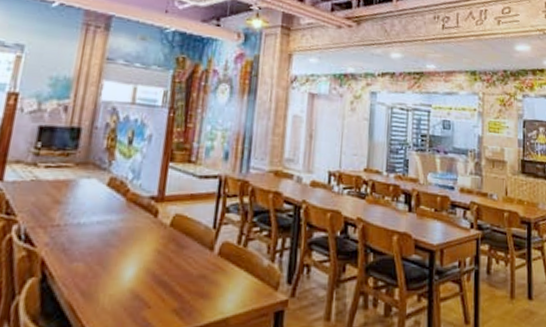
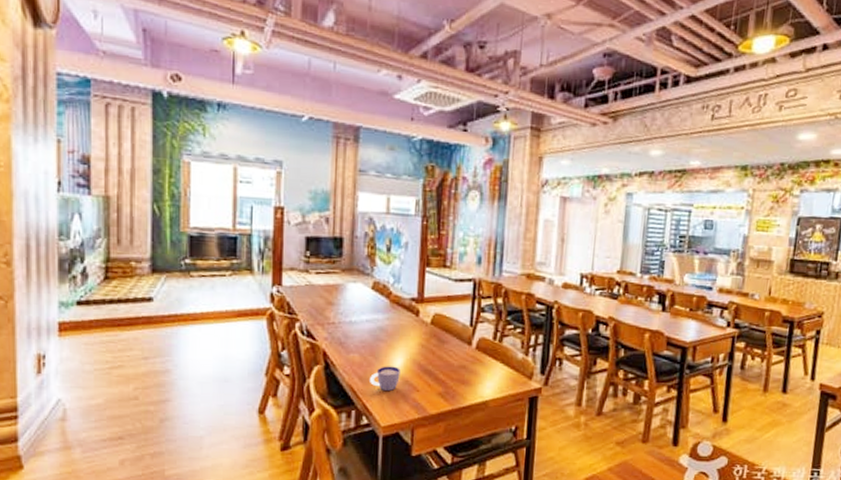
cup: none [93,277,131,310] -> present [370,366,400,392]

